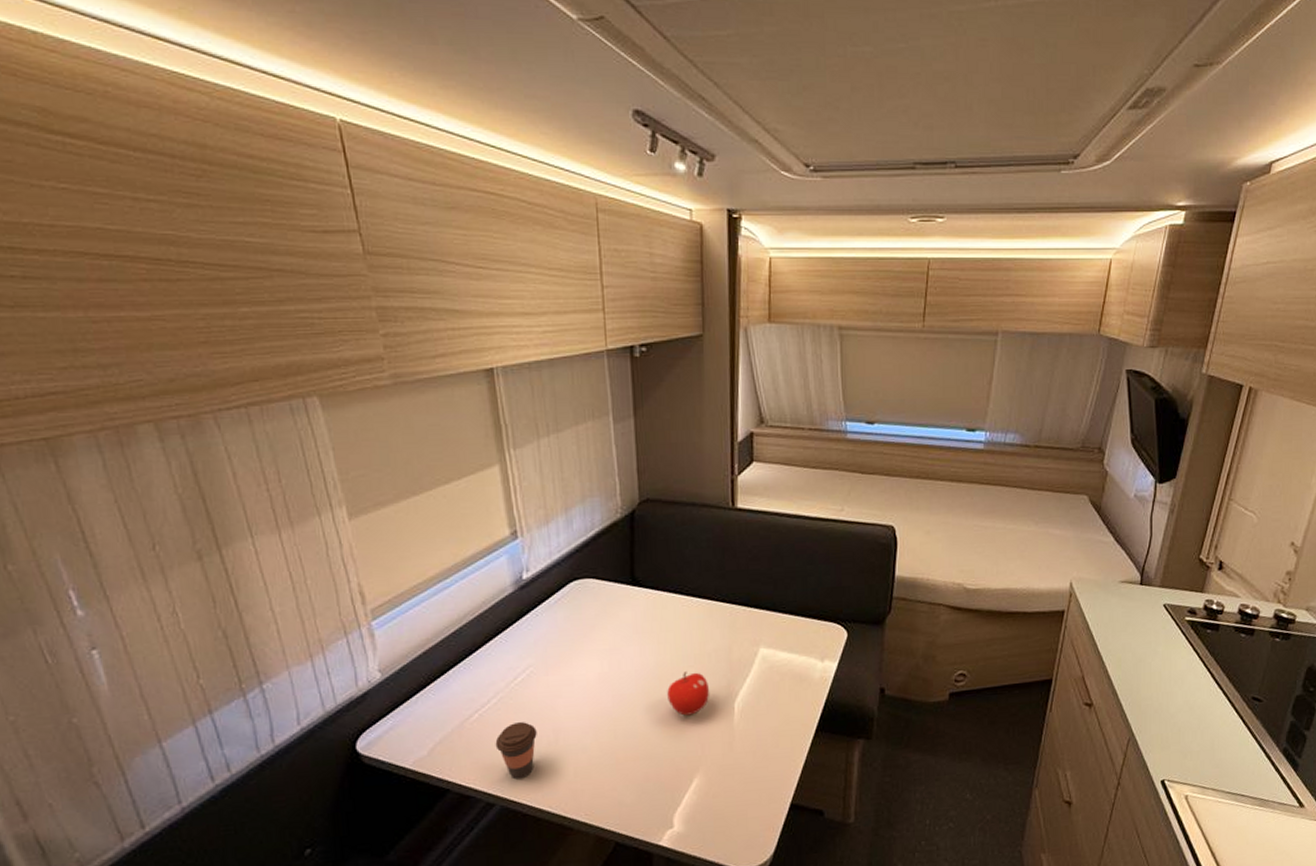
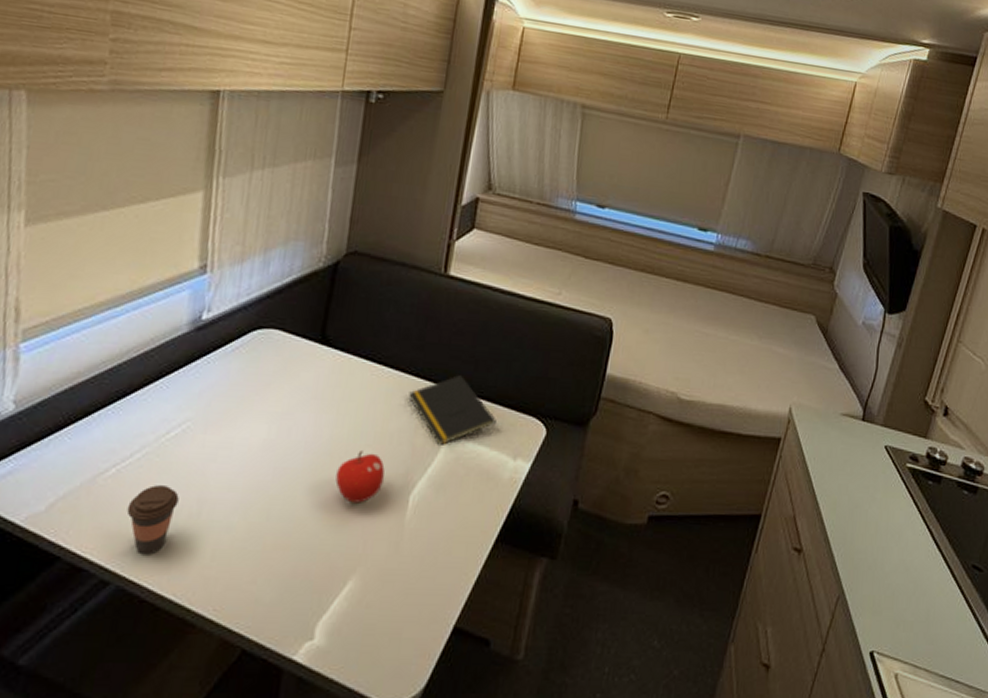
notepad: none [719,595,801,659] -> present [408,375,496,447]

